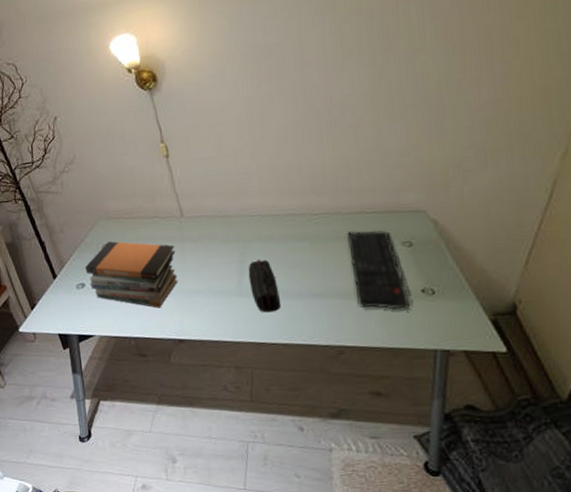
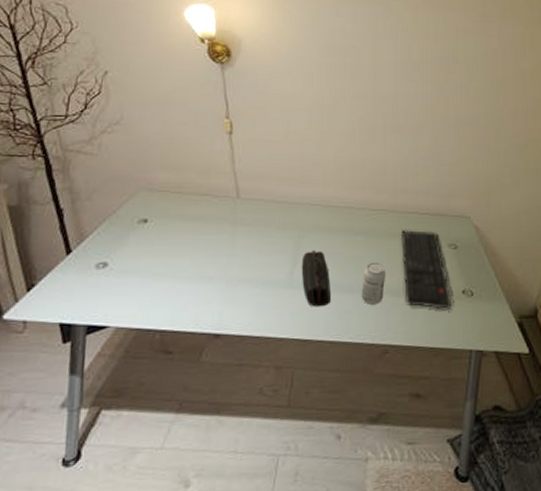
book stack: present [85,241,178,308] -> none [111,217,225,297]
beverage can: none [310,266,335,308] -> present [361,262,386,305]

